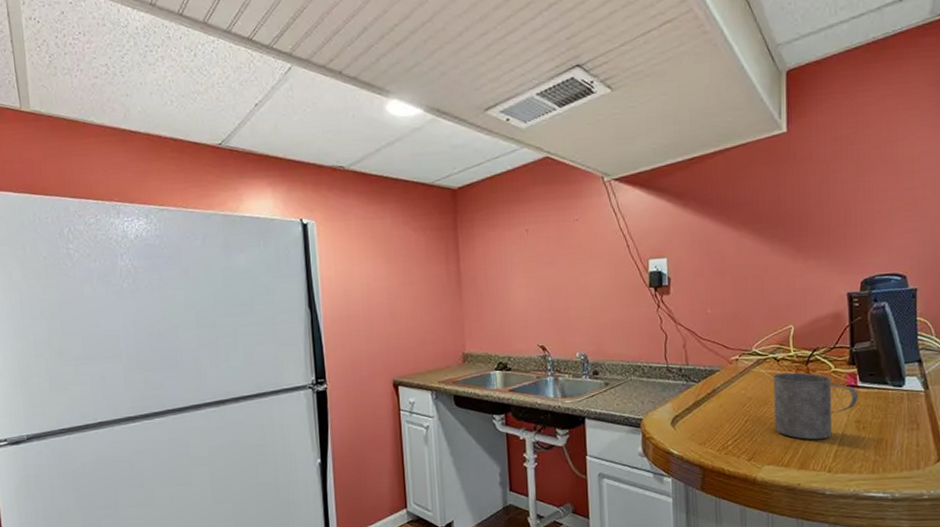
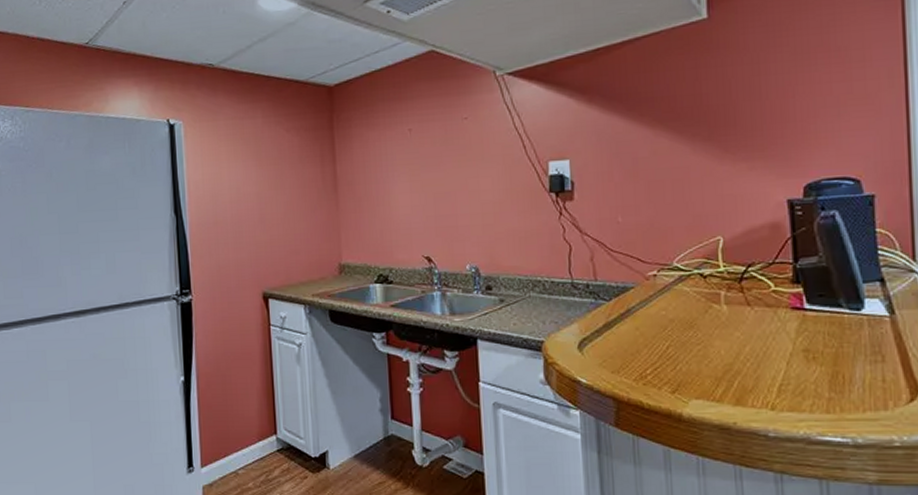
mug: present [772,372,859,440] -> none [698,291,806,371]

